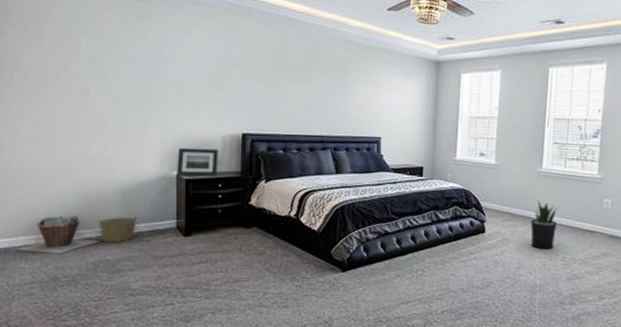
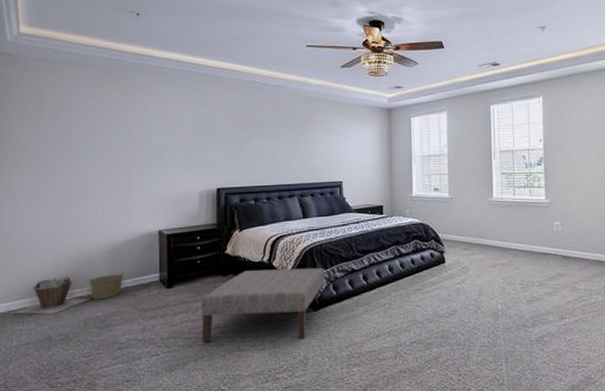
picture frame: present [177,147,219,177] -> none [159,204,196,232]
ottoman: none [220,224,357,299] -> present [201,267,326,343]
planter: present [530,200,557,249] -> none [487,228,512,275]

